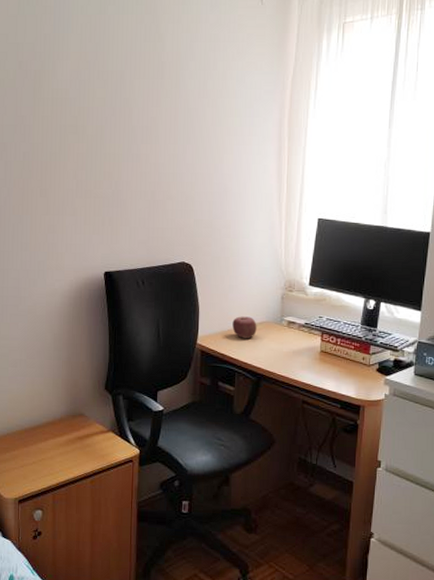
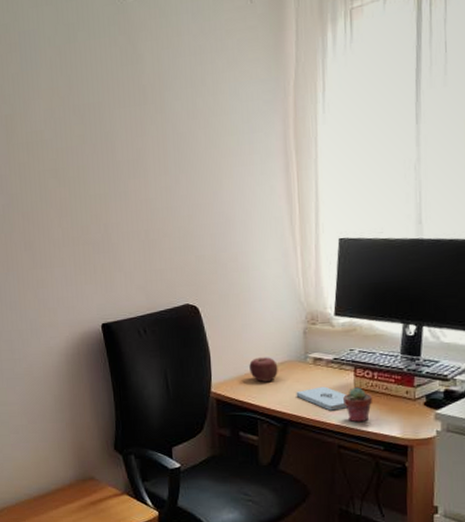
notepad: none [270,347,313,370] -> present [296,386,347,411]
potted succulent: none [310,350,334,382] -> present [343,387,372,423]

